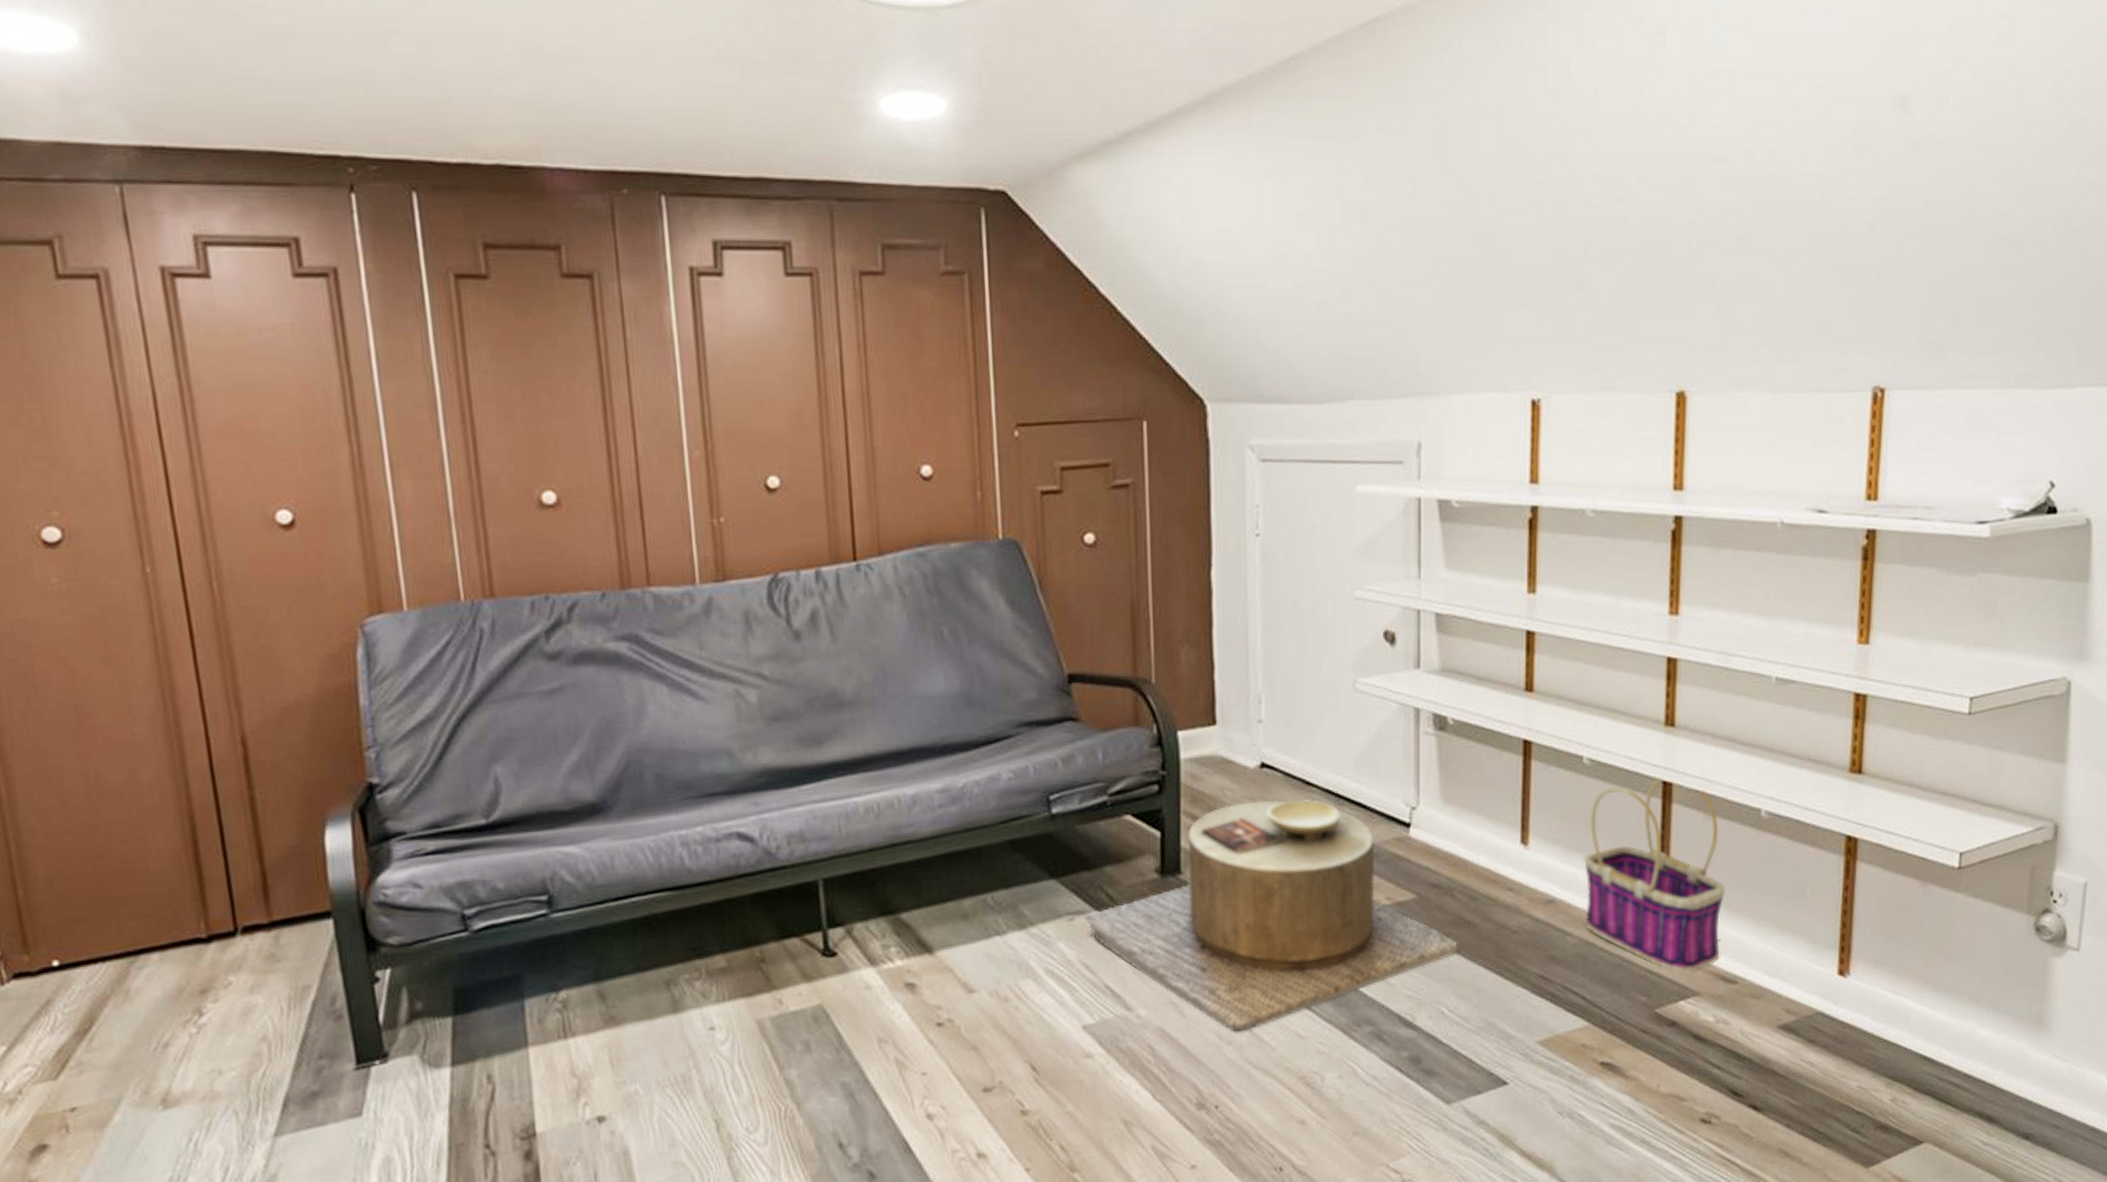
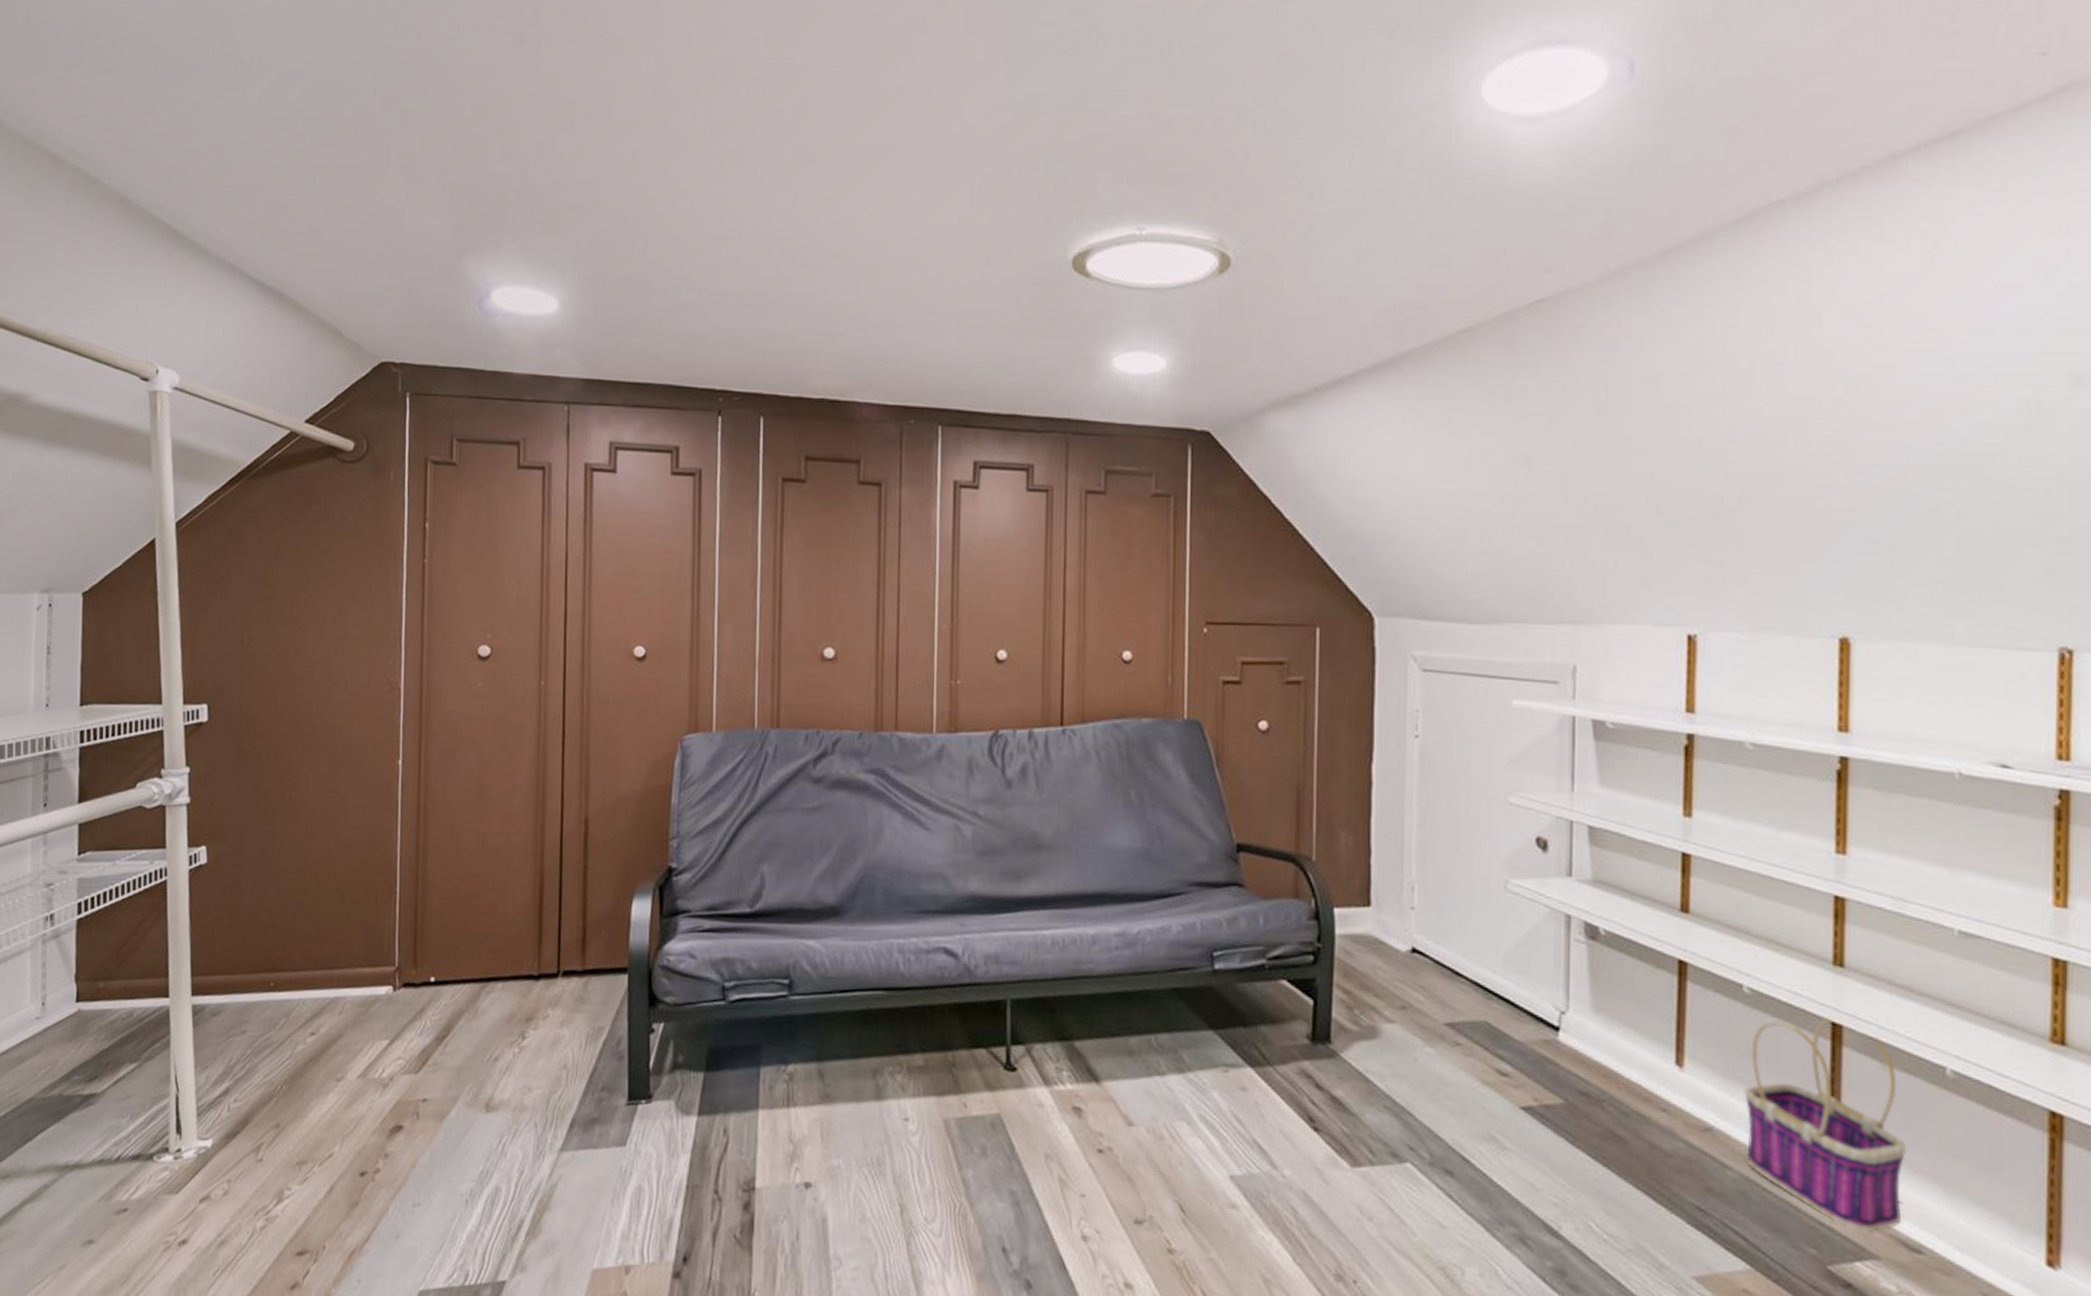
side table: present [1083,799,1458,1032] -> none [1237,982,1607,1209]

